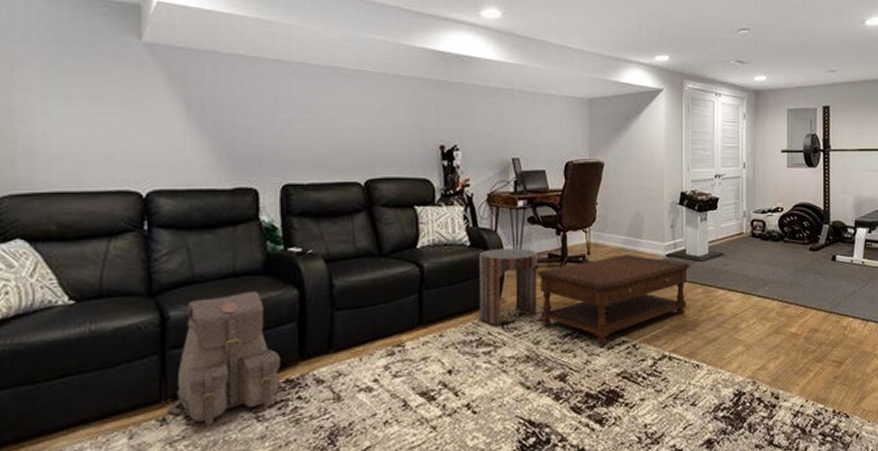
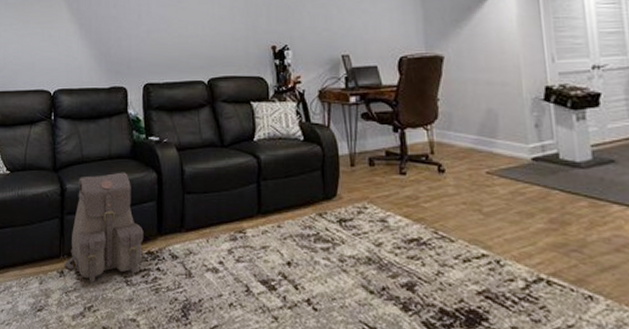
side table: present [479,248,537,326] -> none [313,145,376,222]
coffee table: present [537,255,690,346] -> none [375,156,568,257]

